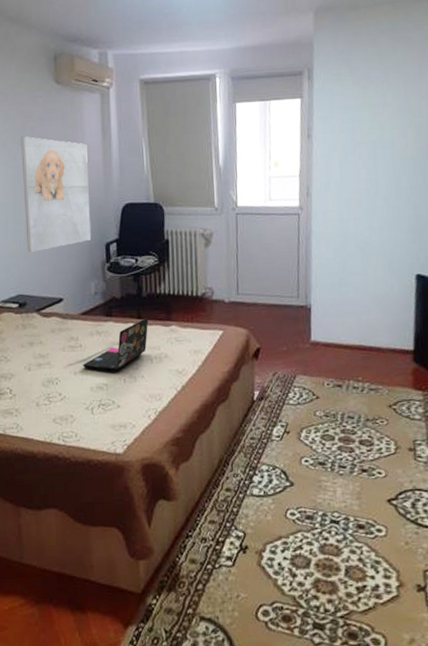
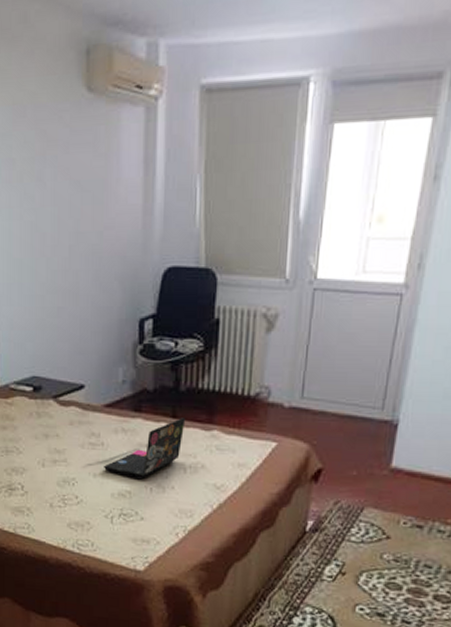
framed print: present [21,136,92,253] -> none [41,168,124,325]

